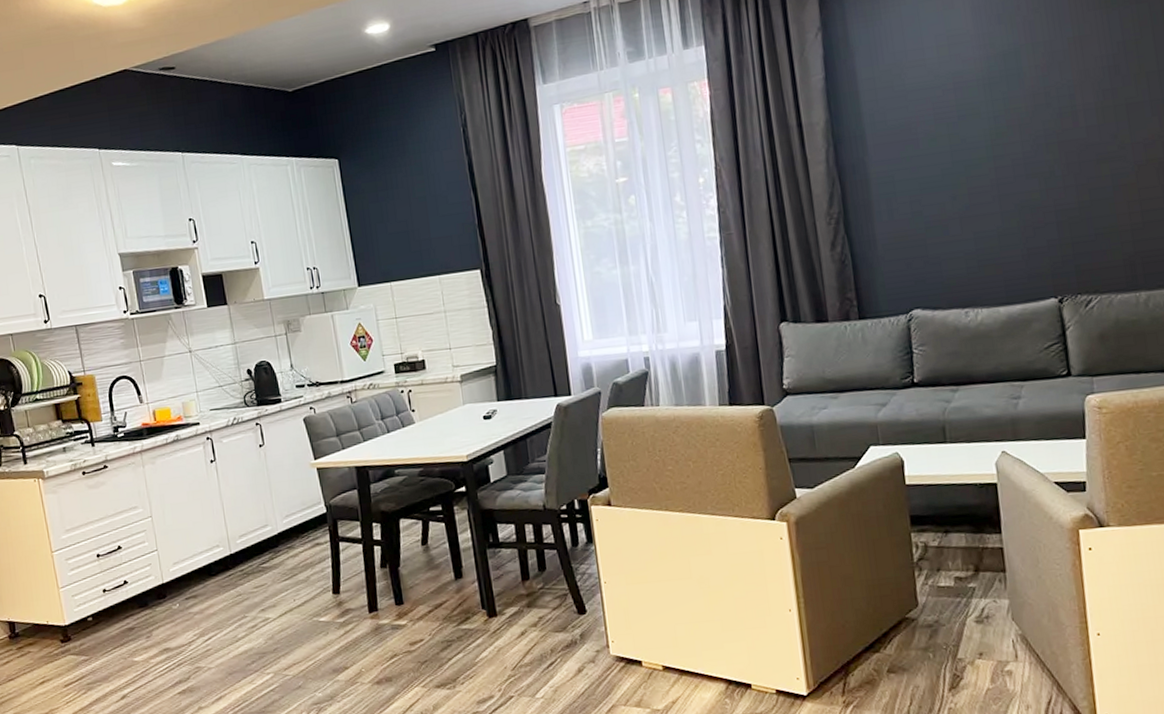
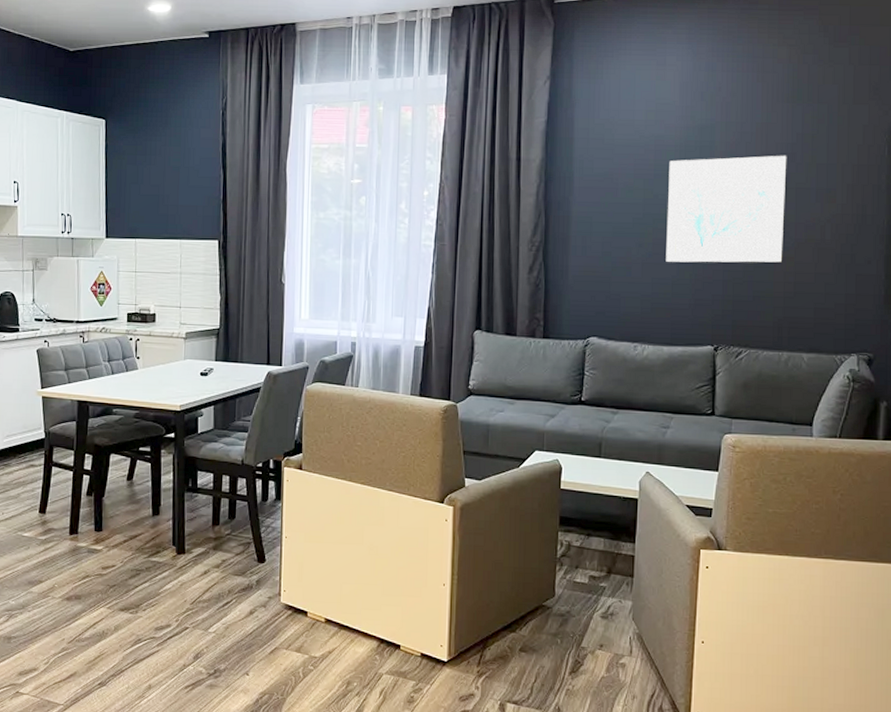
wall art: none [973,68,1122,212] -> present [666,155,787,263]

